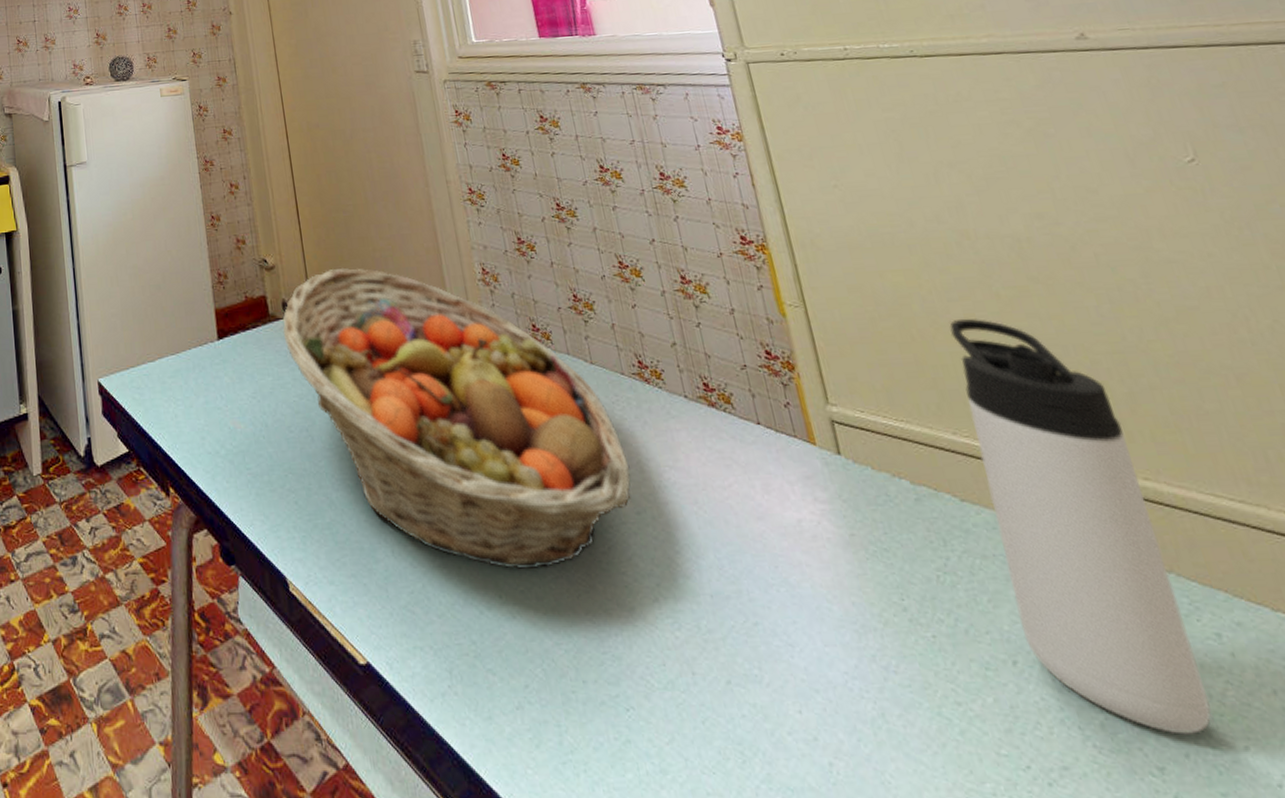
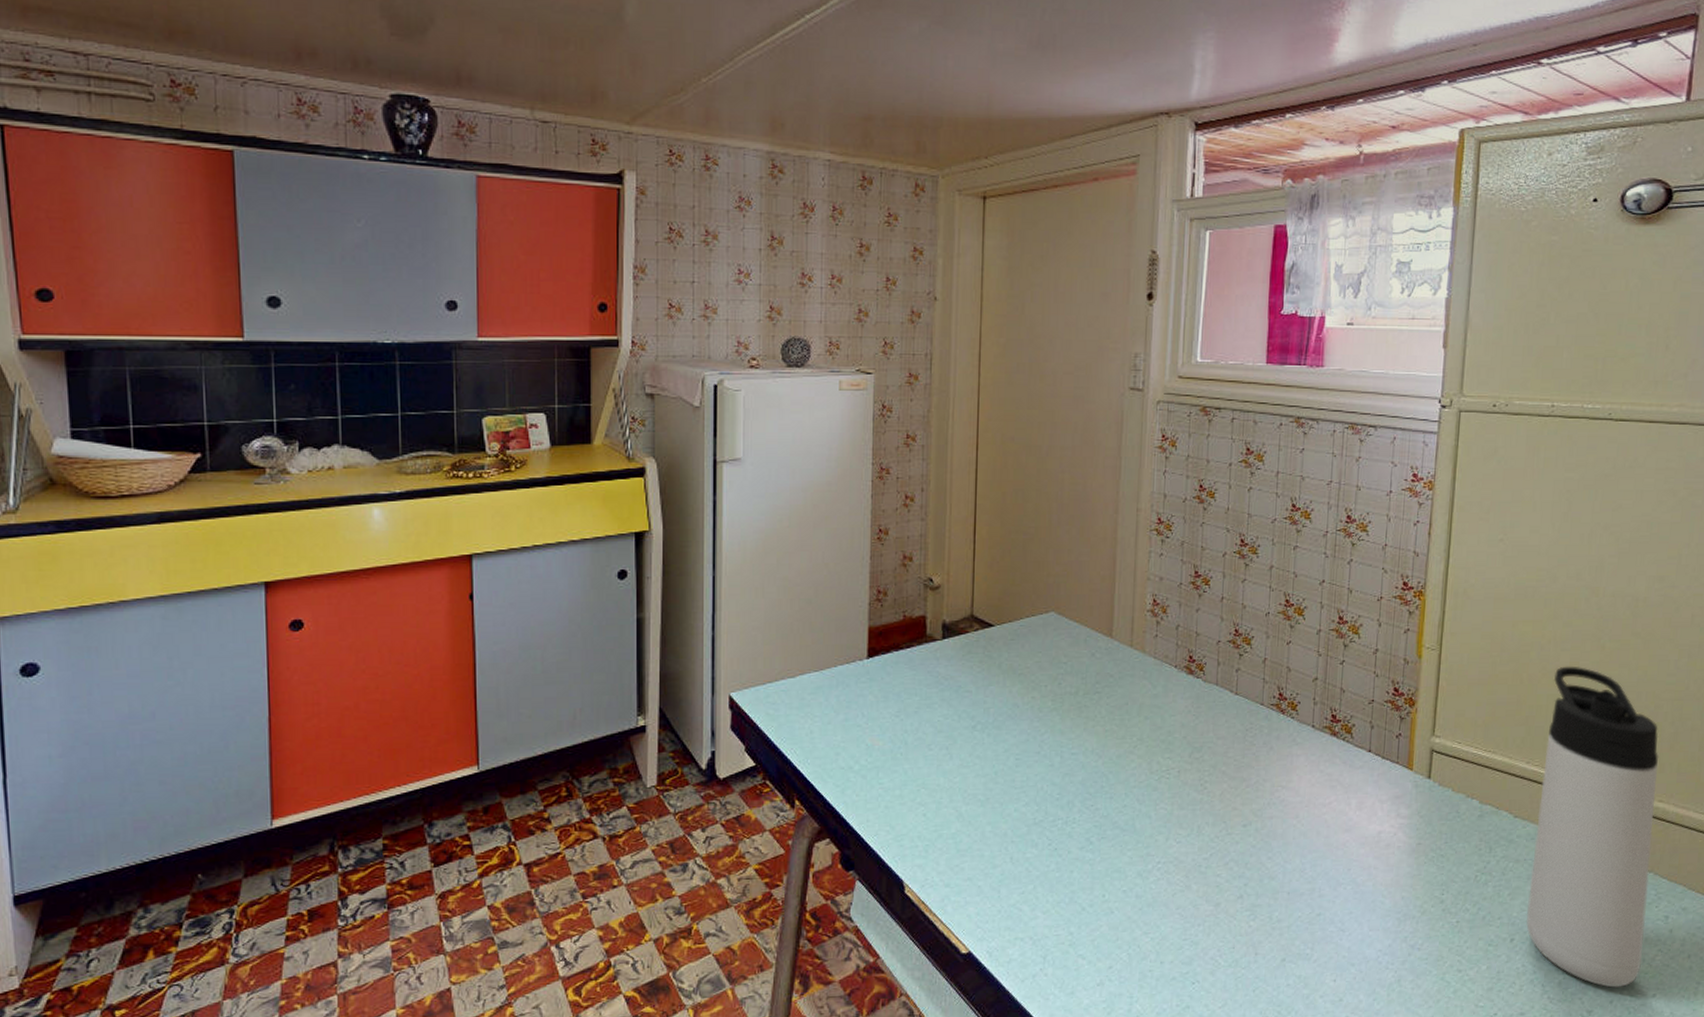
fruit basket: present [282,267,632,570] -> none [938,591,1247,874]

